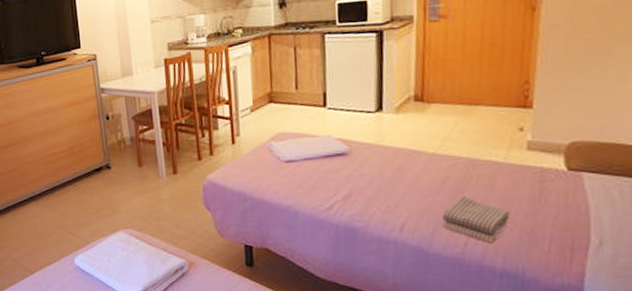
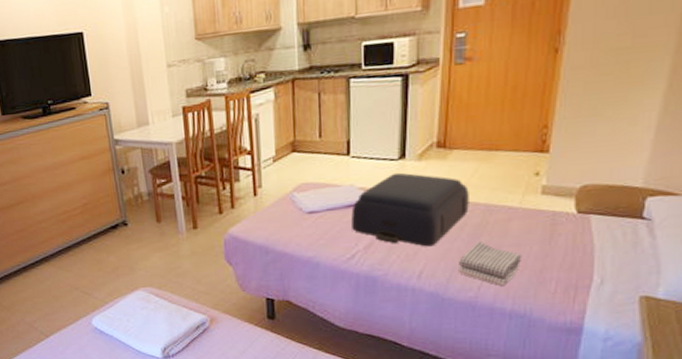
suitcase: none [329,124,451,200] -> present [351,172,469,247]

